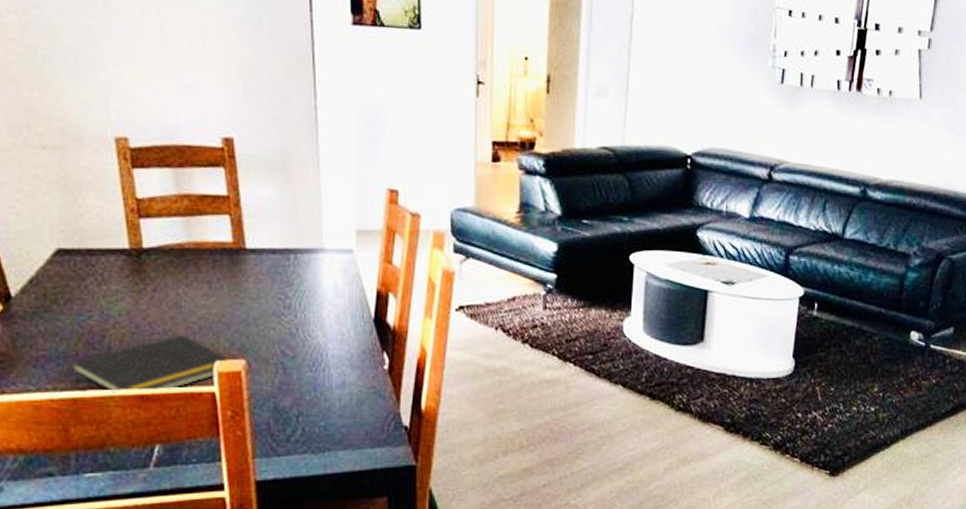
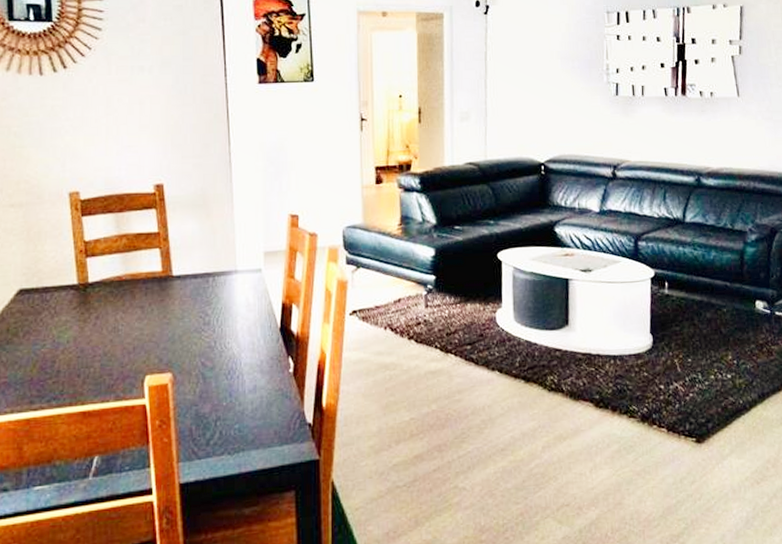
notepad: present [69,335,230,393] -> none [24,355,158,411]

